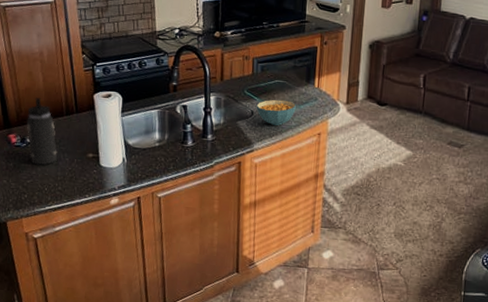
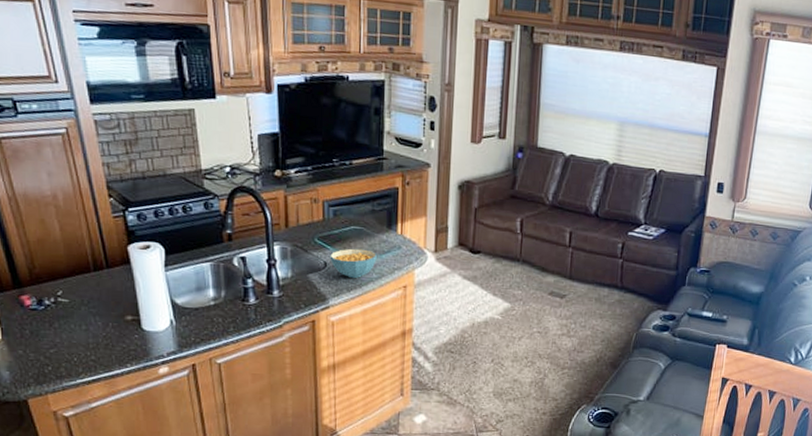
thermos bottle: present [26,97,57,165] -> none [42,250,86,331]

